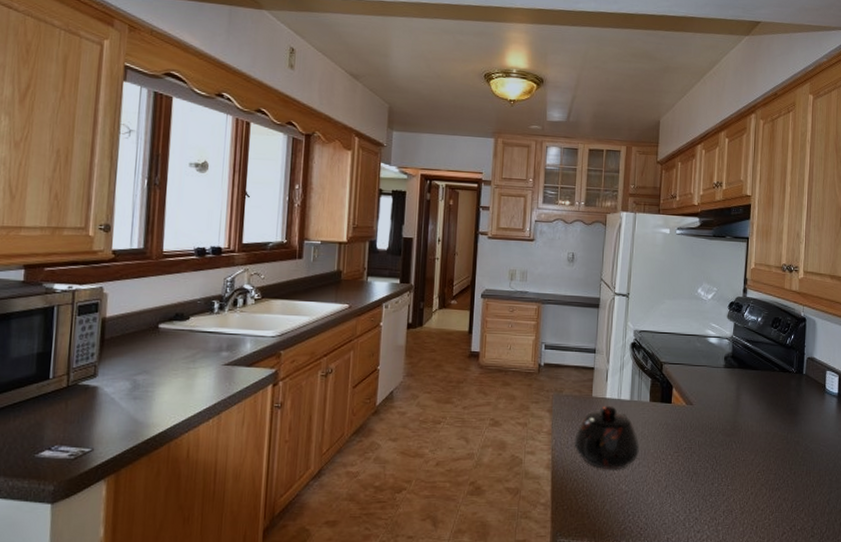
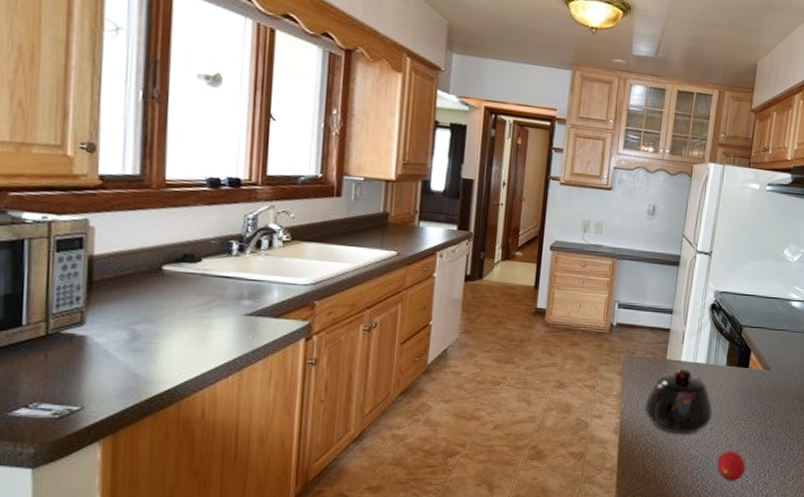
fruit: none [647,485,675,517] -> present [717,450,745,481]

